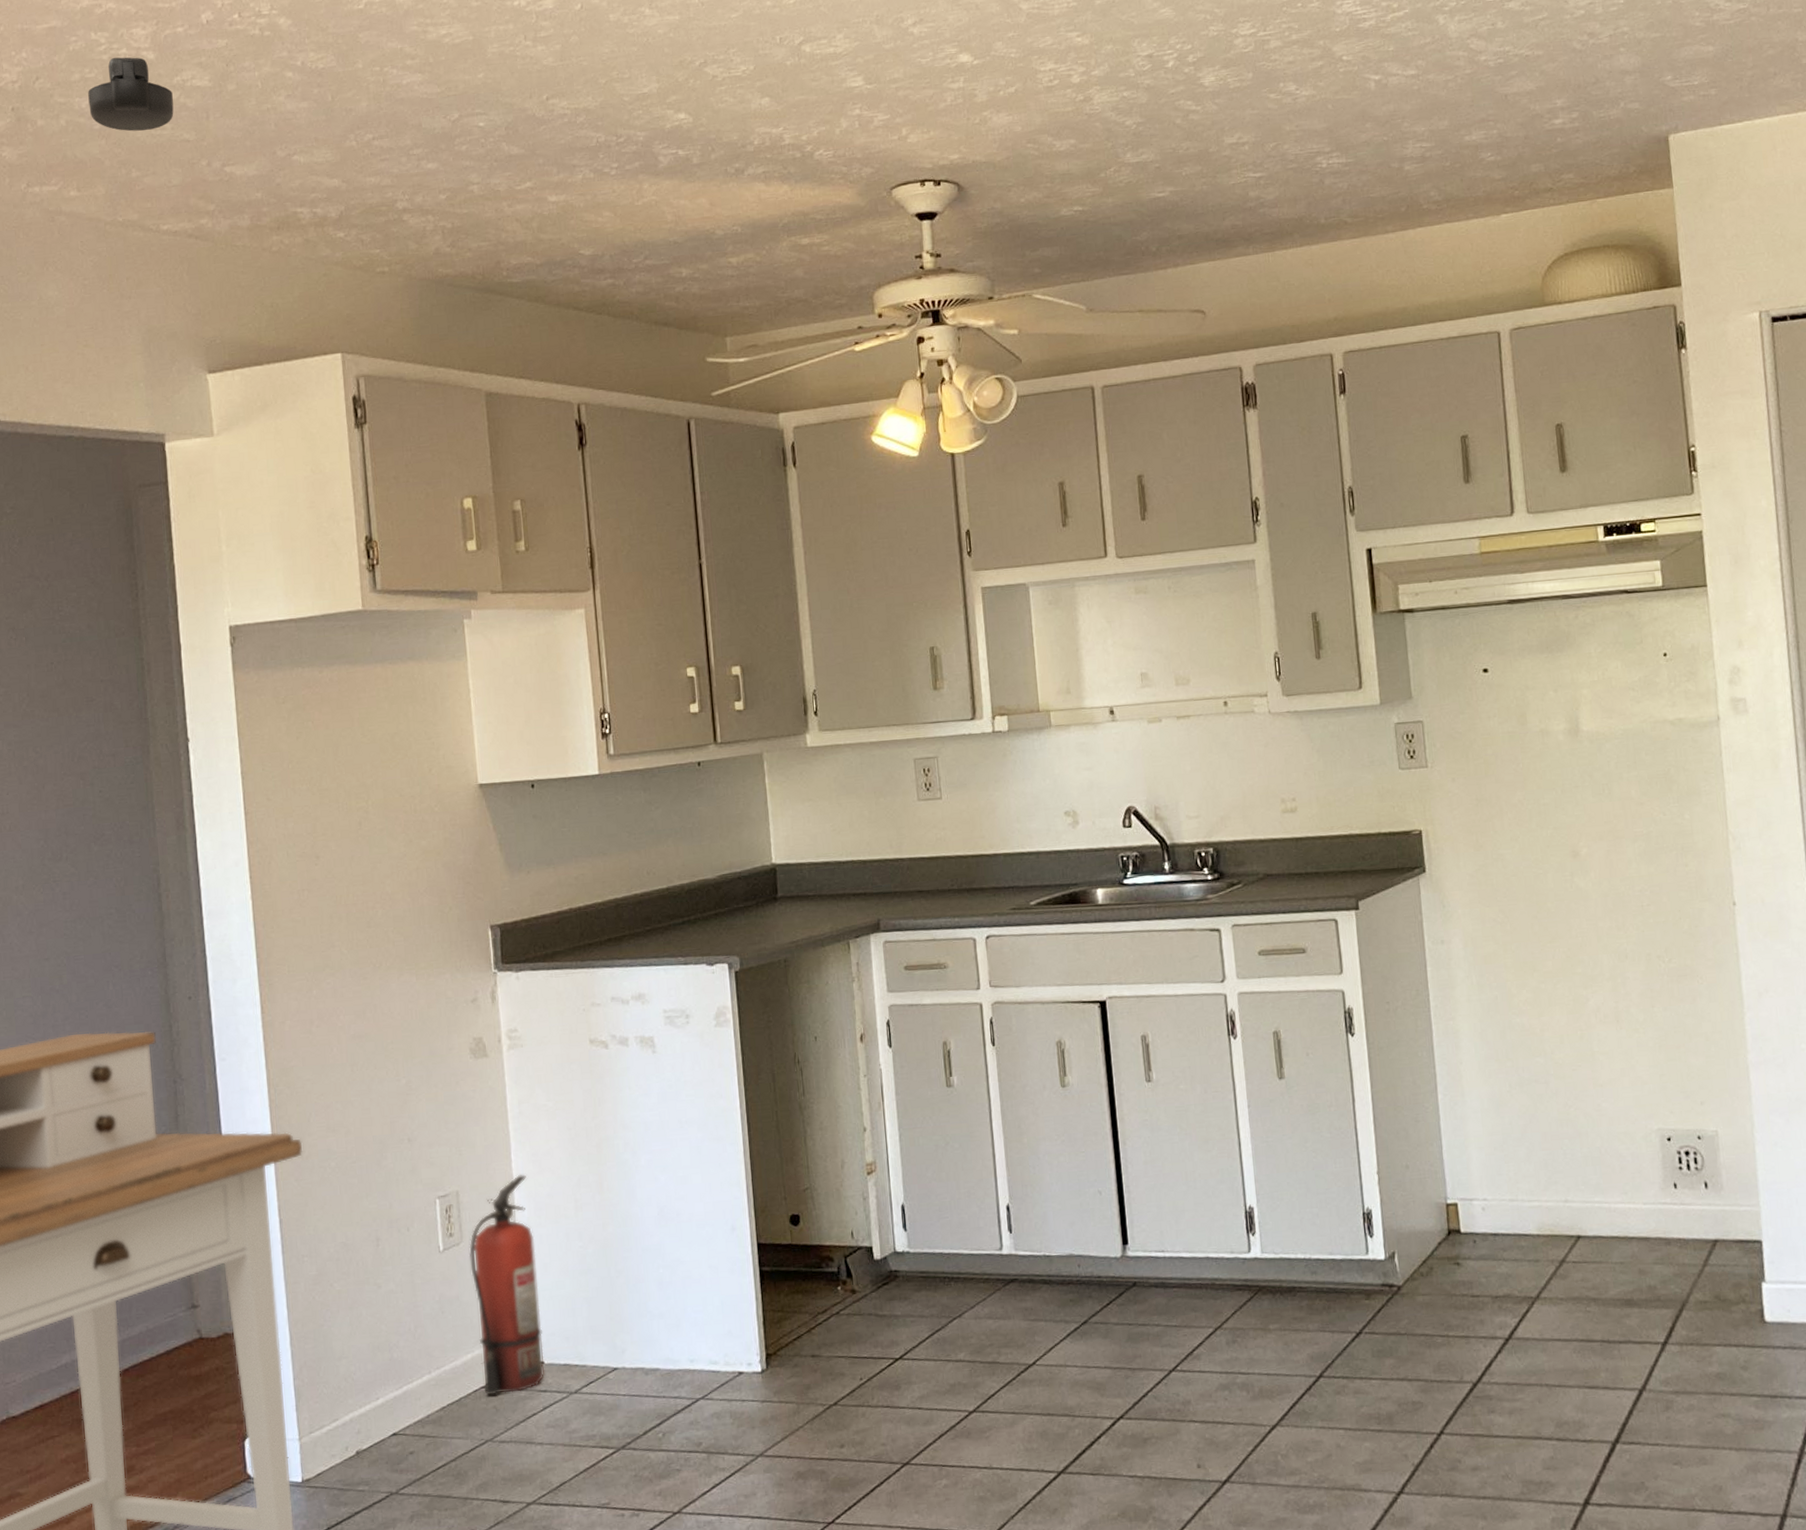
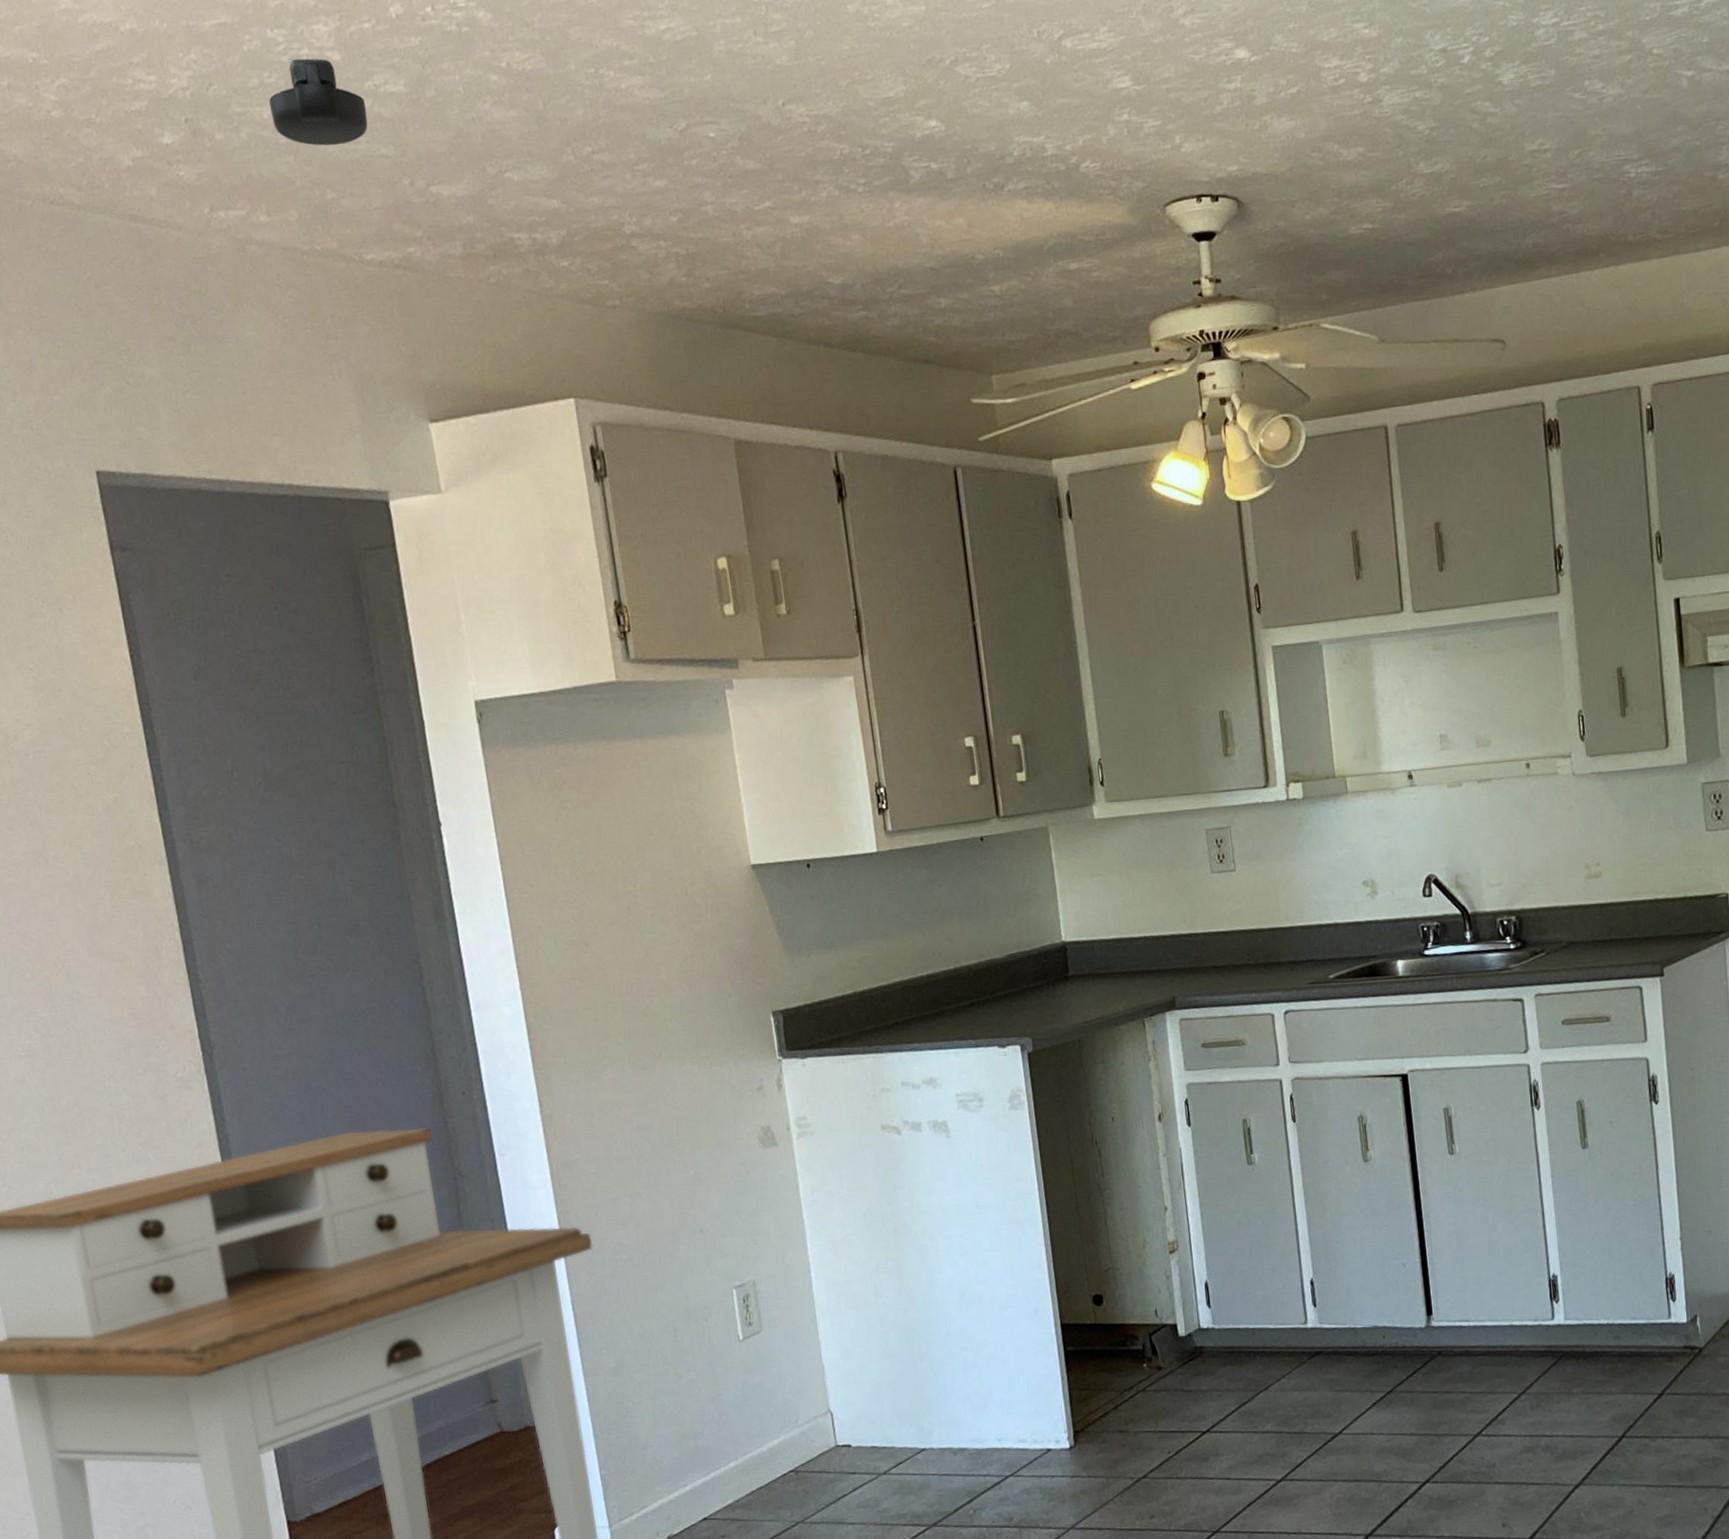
fire extinguisher: present [469,1174,545,1396] -> none [769,1261,853,1479]

